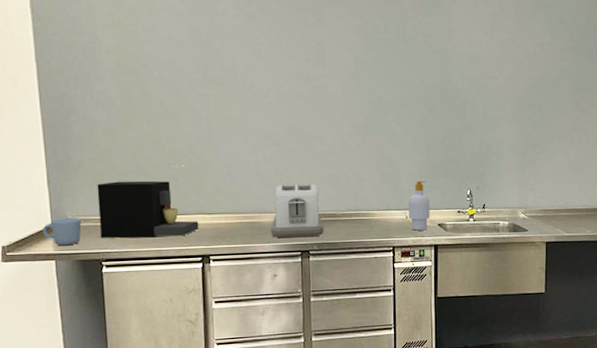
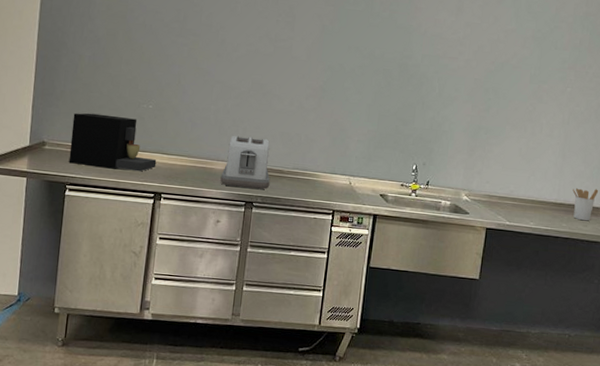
mug: present [43,218,82,245] -> none [21,140,55,166]
soap bottle: present [408,180,430,231] -> none [352,149,375,199]

